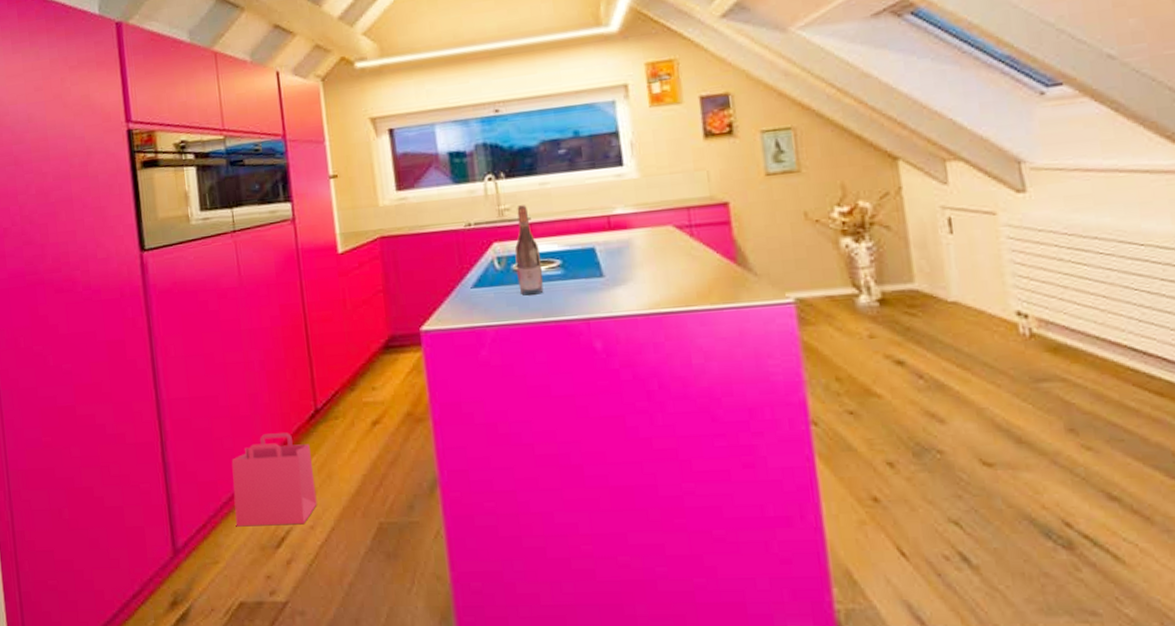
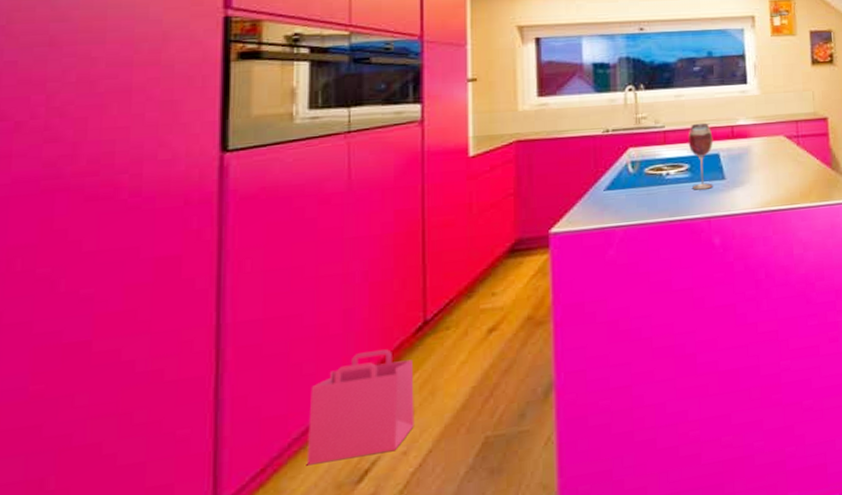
wine bottle: present [514,205,544,296] -> none [648,114,673,197]
wineglass: none [557,213,590,289] -> present [688,122,713,190]

